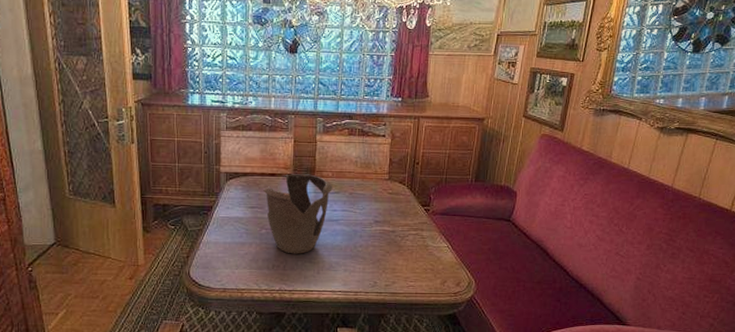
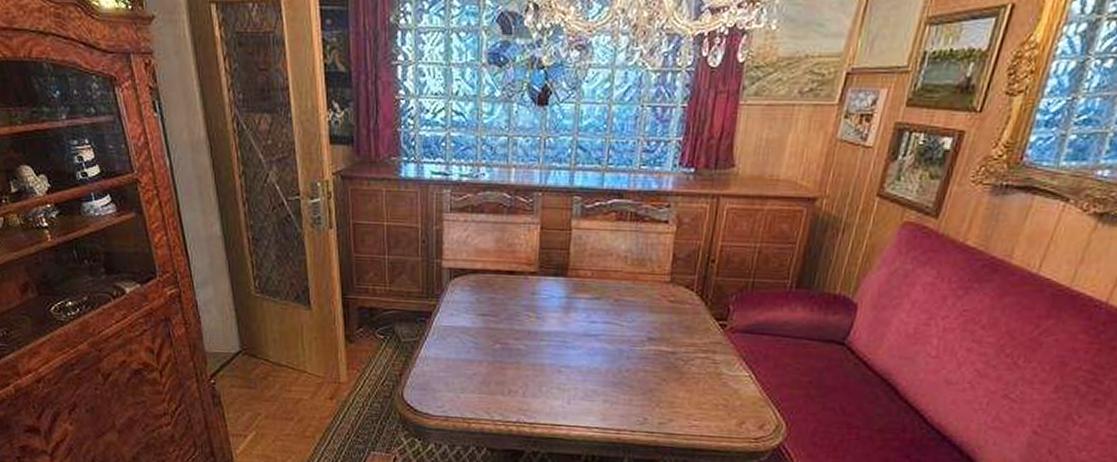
decorative bowl: present [263,174,333,254] -> none [498,272,592,378]

